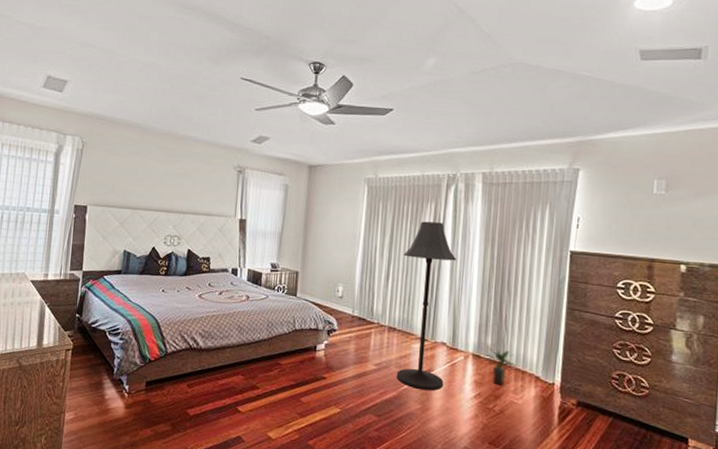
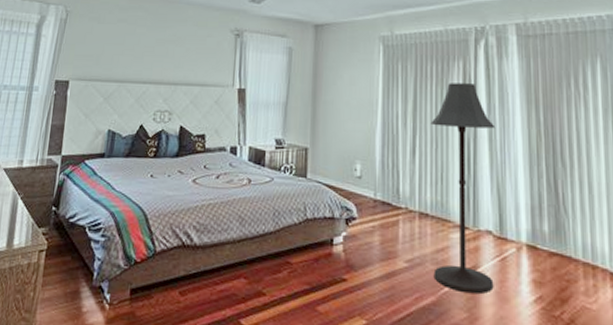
potted plant: present [484,347,518,386] -> none [541,235,586,286]

